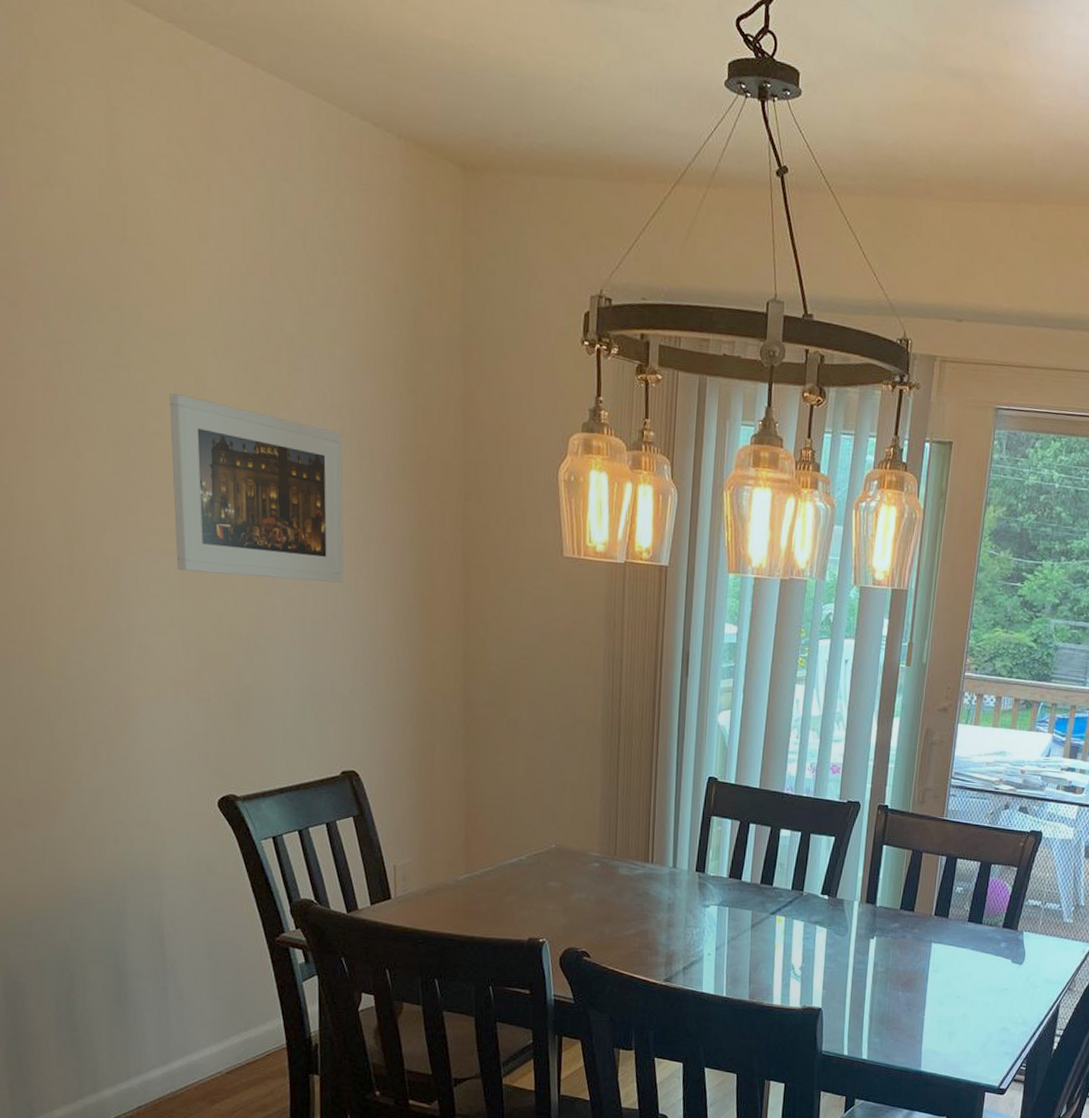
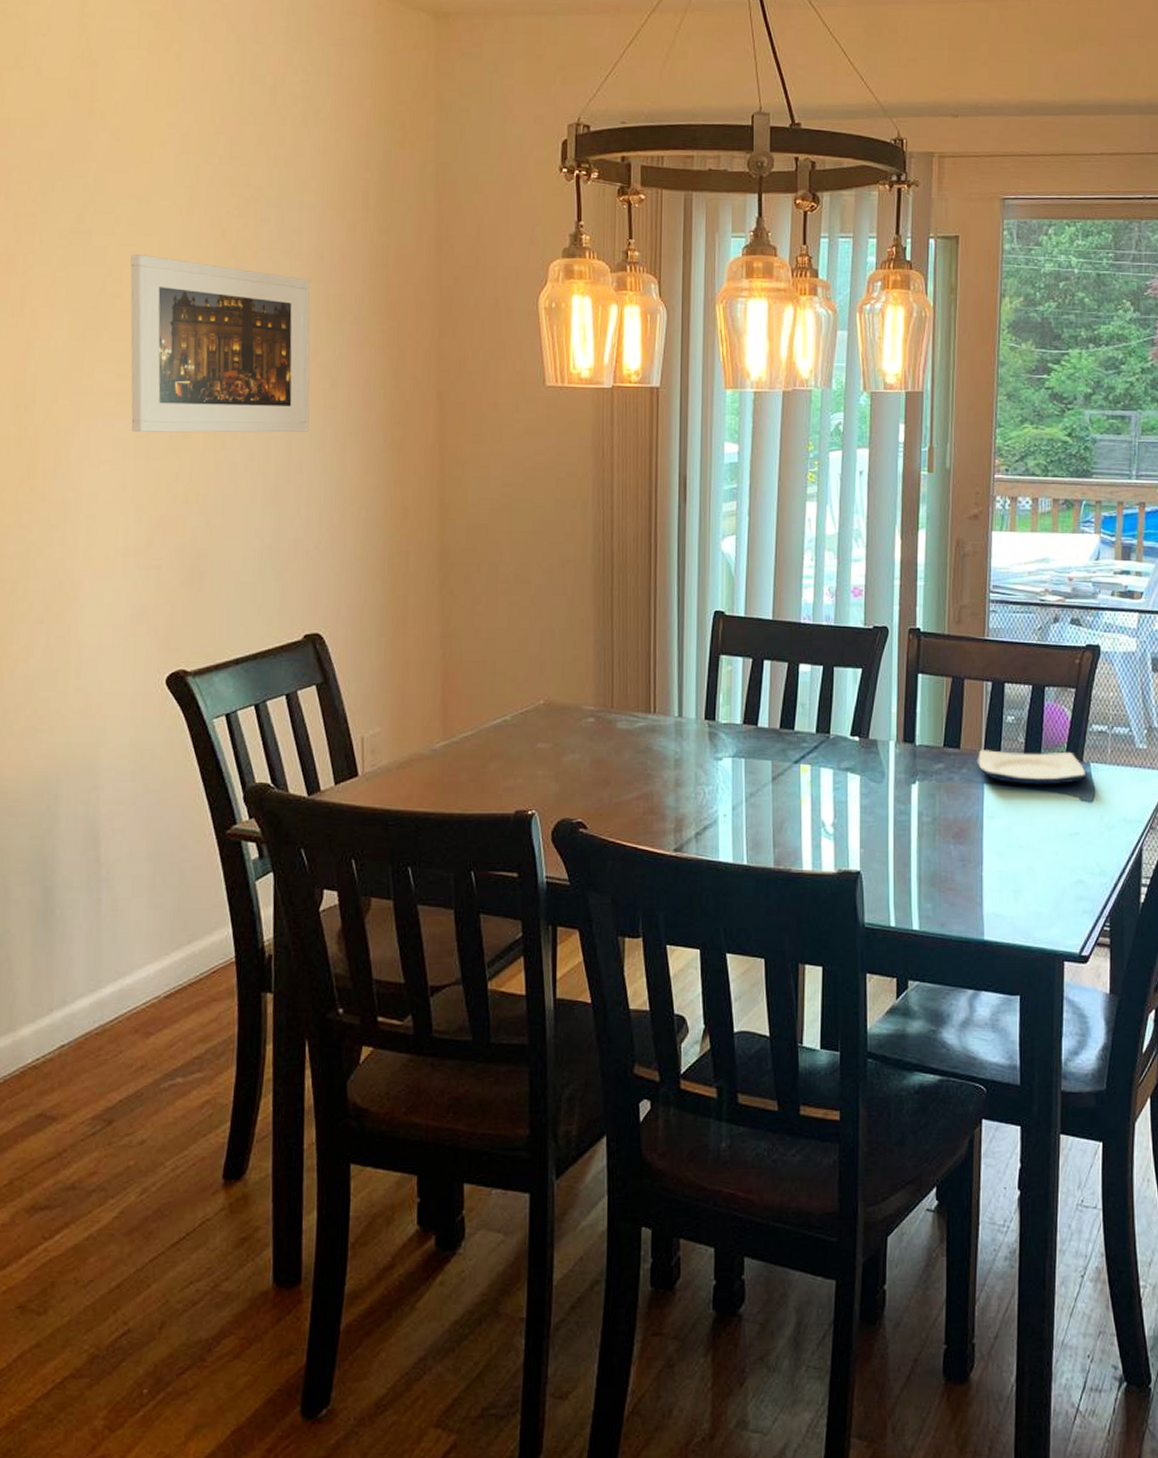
plate: none [928,914,1019,948] -> present [978,750,1085,785]

